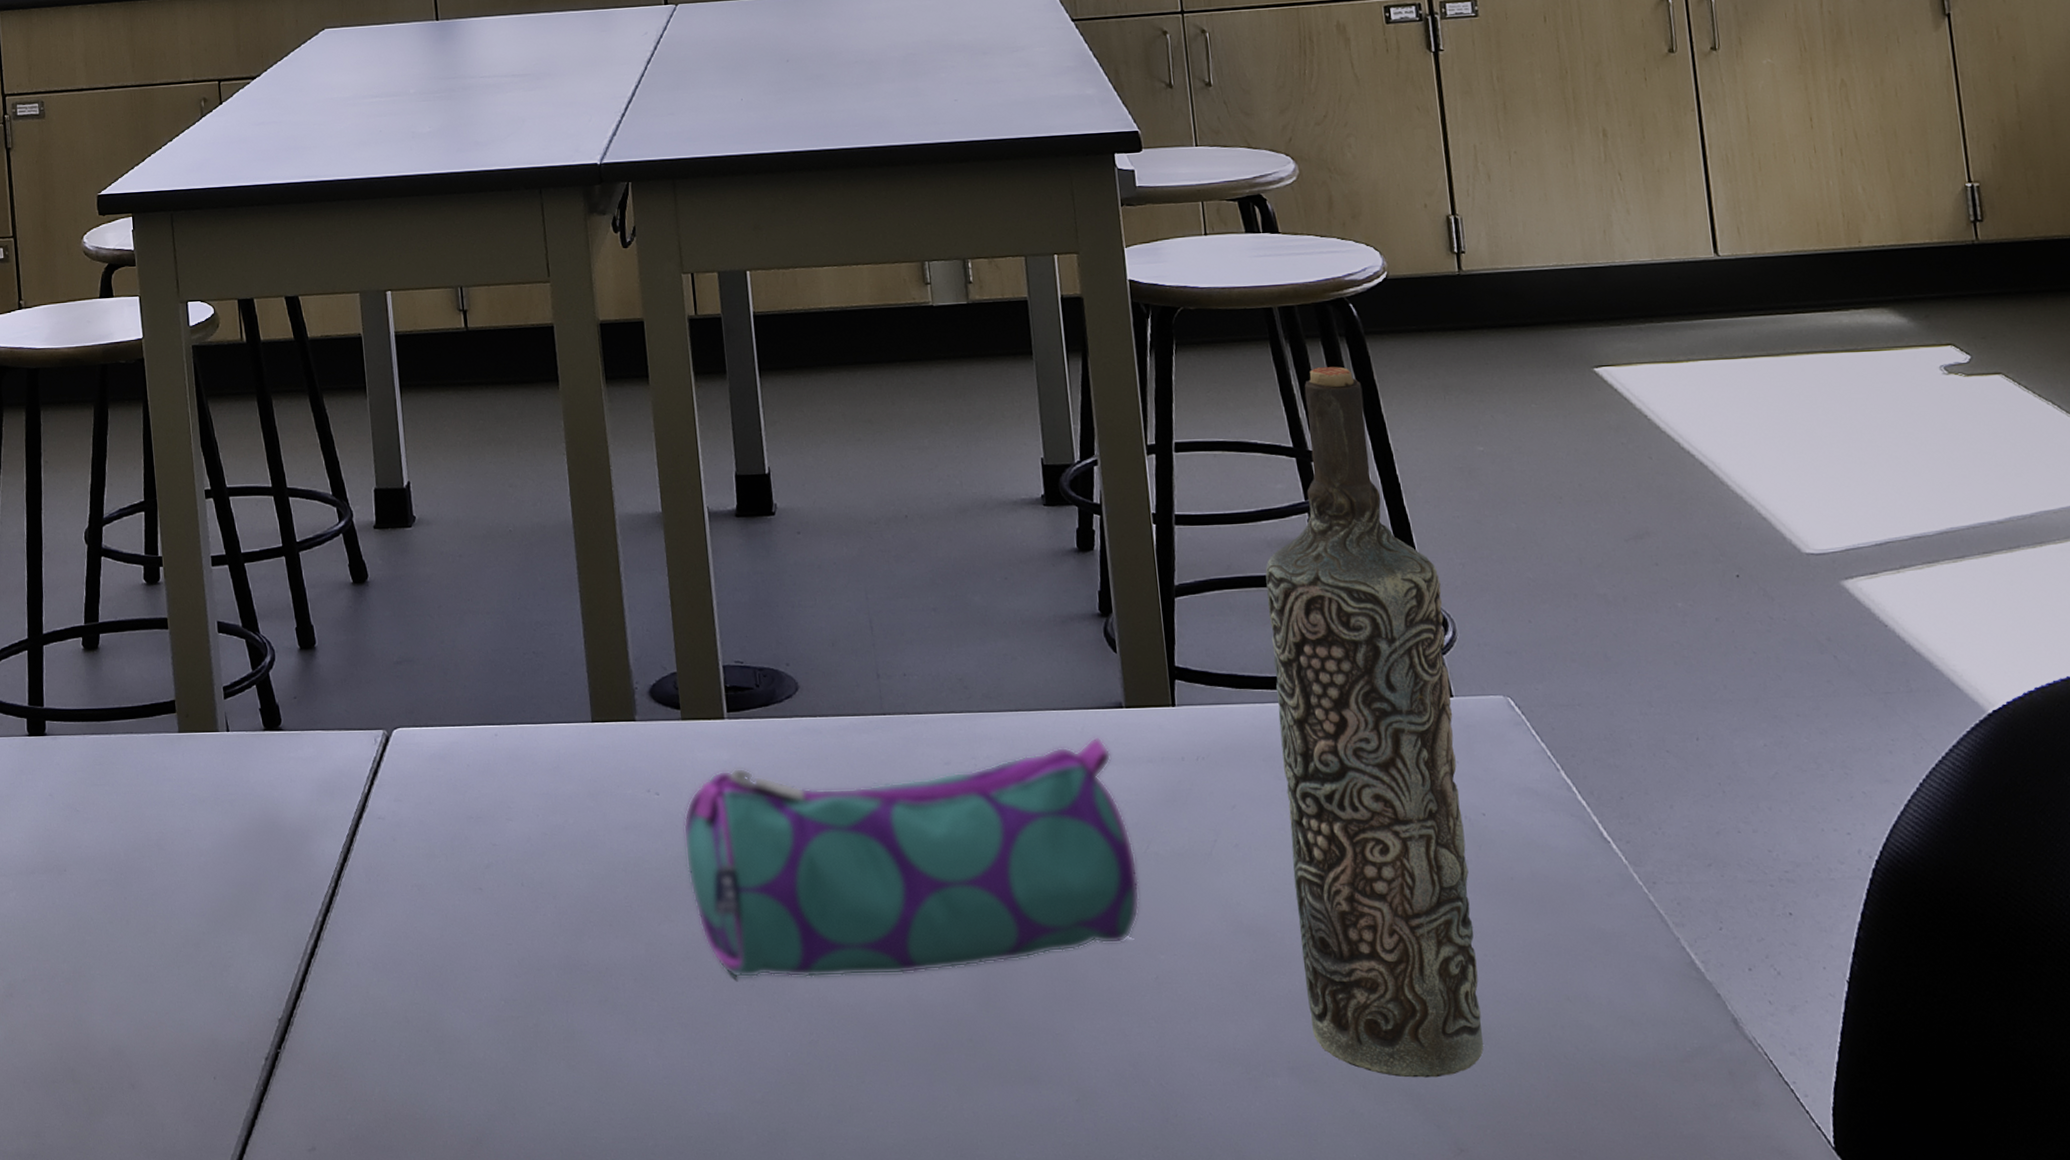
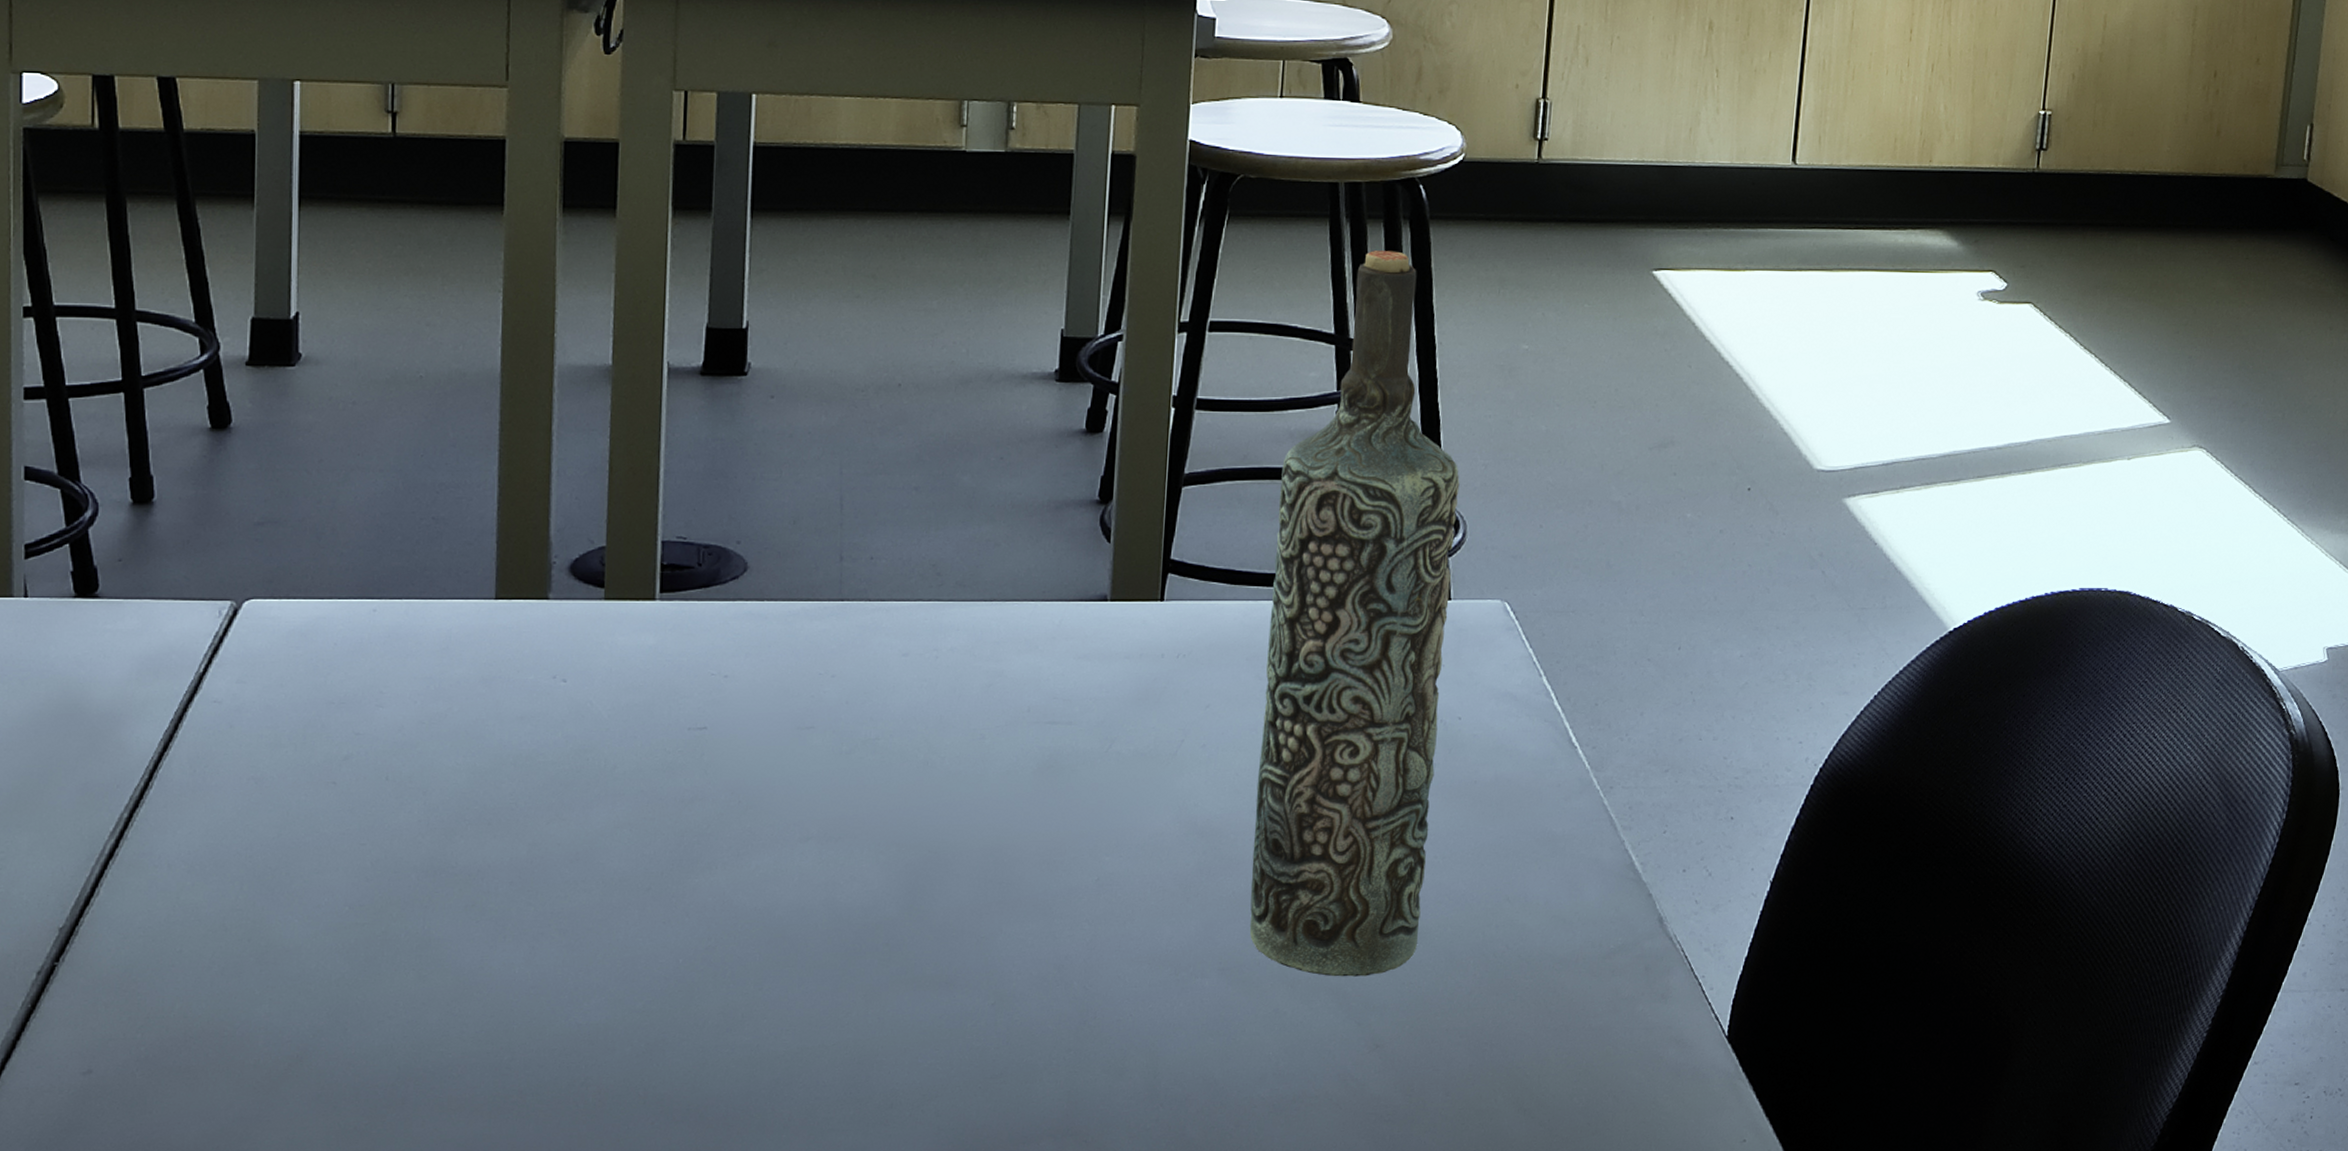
pencil case: present [683,737,1140,978] -> none [589,631,1096,881]

